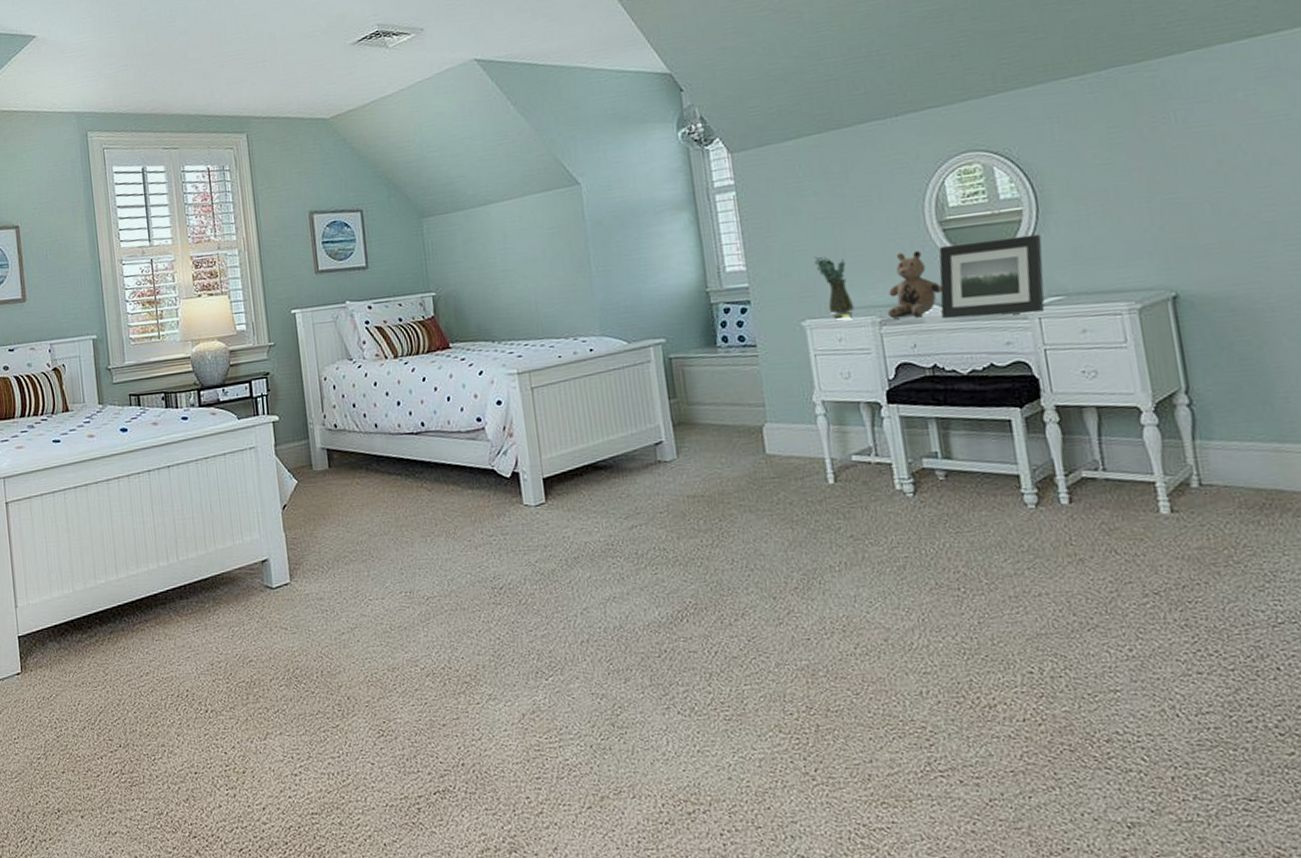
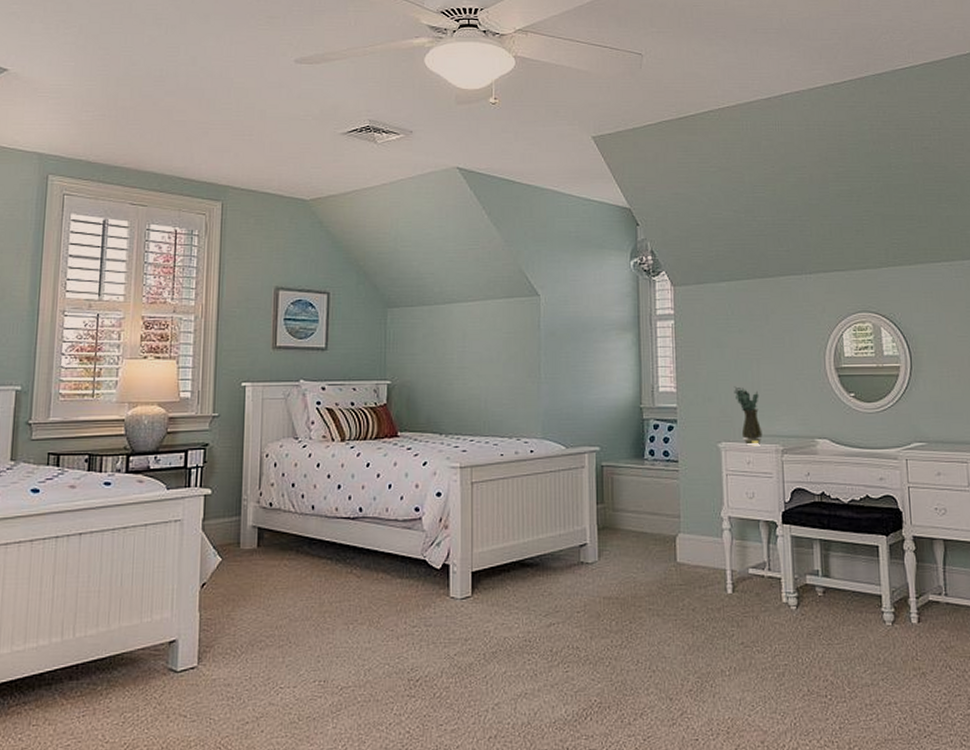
teddy bear: present [888,250,943,319] -> none [789,391,835,449]
picture frame: present [939,234,1045,320] -> none [831,388,913,455]

